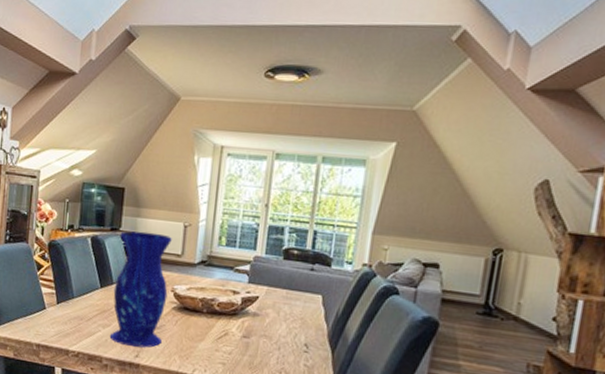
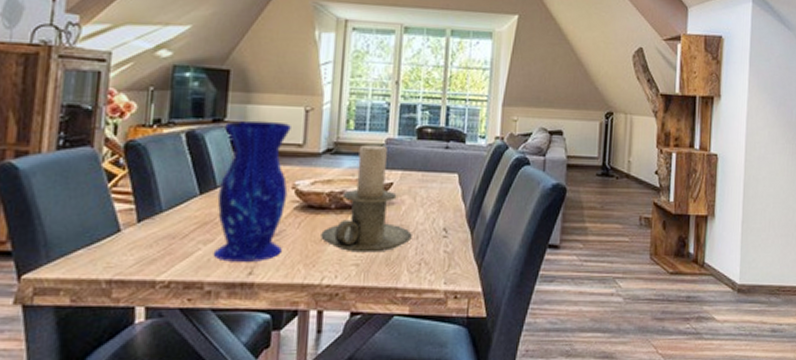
candle holder: none [194,260,275,356] -> present [321,144,412,253]

